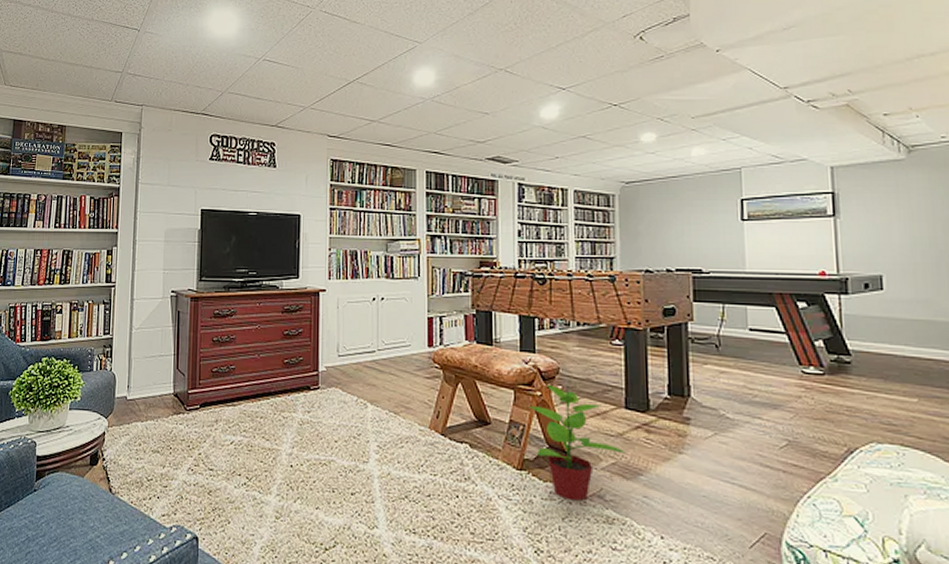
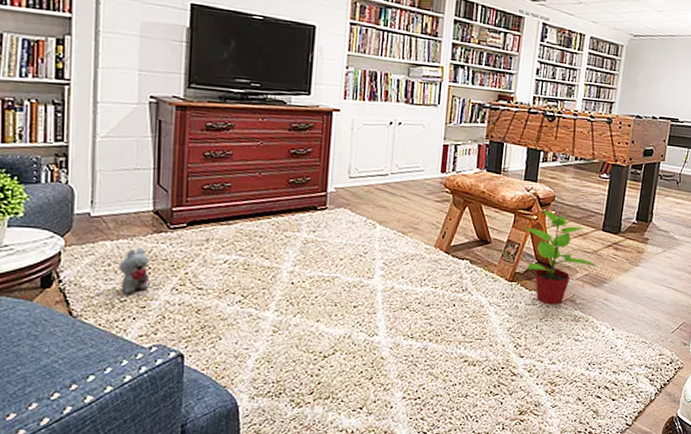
plush toy: none [147,428,171,474] -> present [118,247,150,295]

